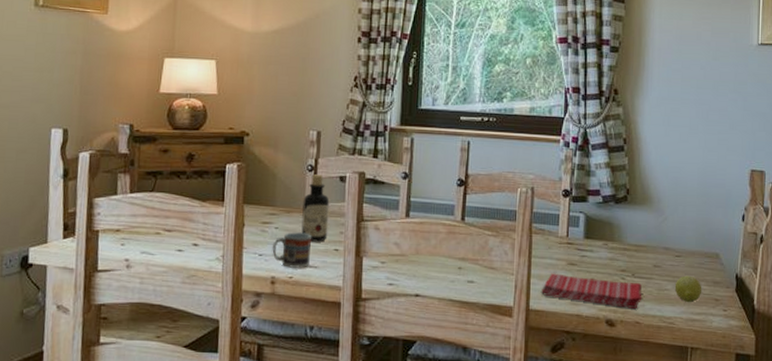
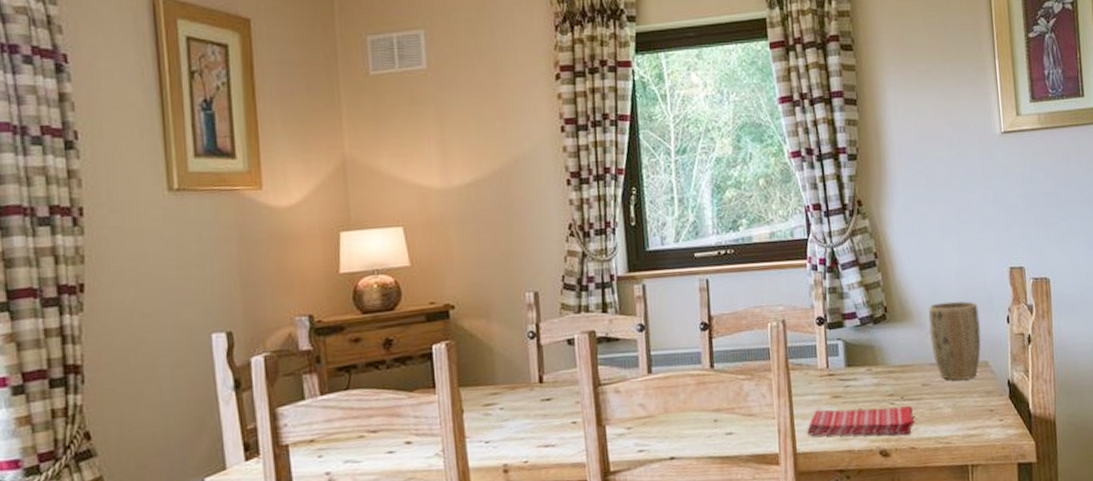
cup: present [272,232,312,268] -> none [499,409,546,452]
bottle: present [301,174,330,242] -> none [528,341,562,418]
plant pot: none [666,192,716,268] -> present [928,301,981,380]
fruit: present [674,275,702,303] -> none [946,389,976,419]

